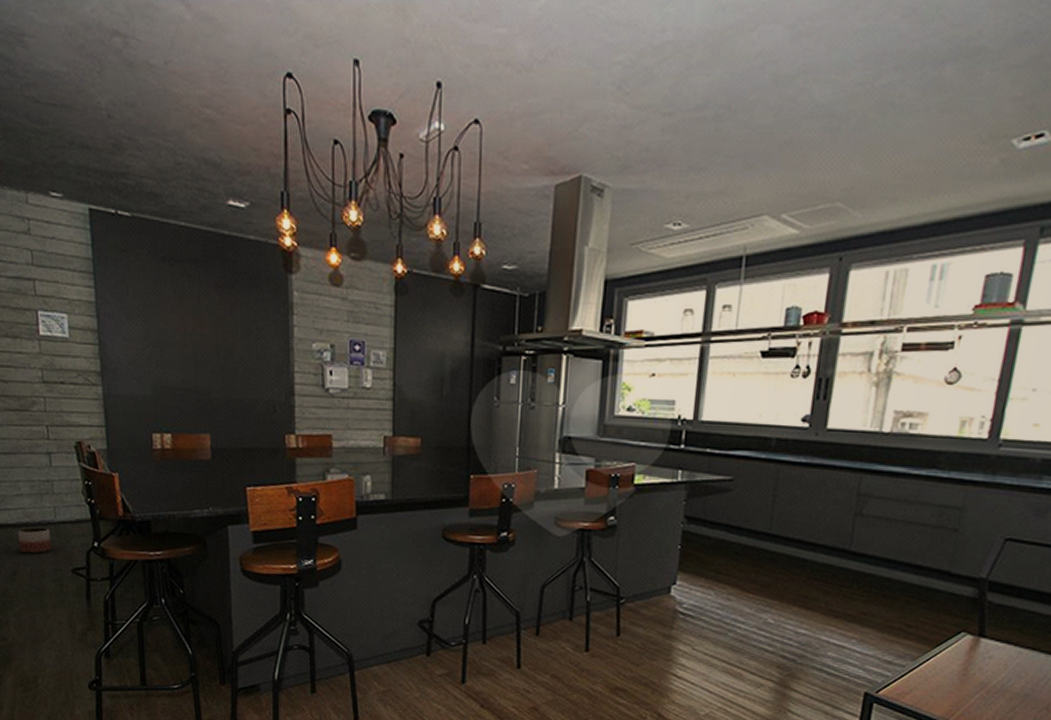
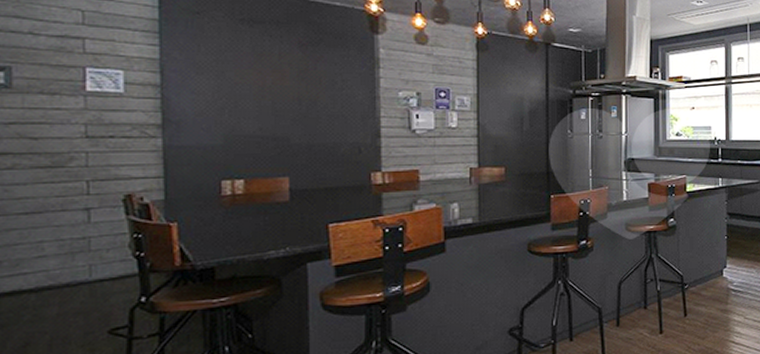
planter: present [18,527,51,554] -> none [35,289,82,321]

